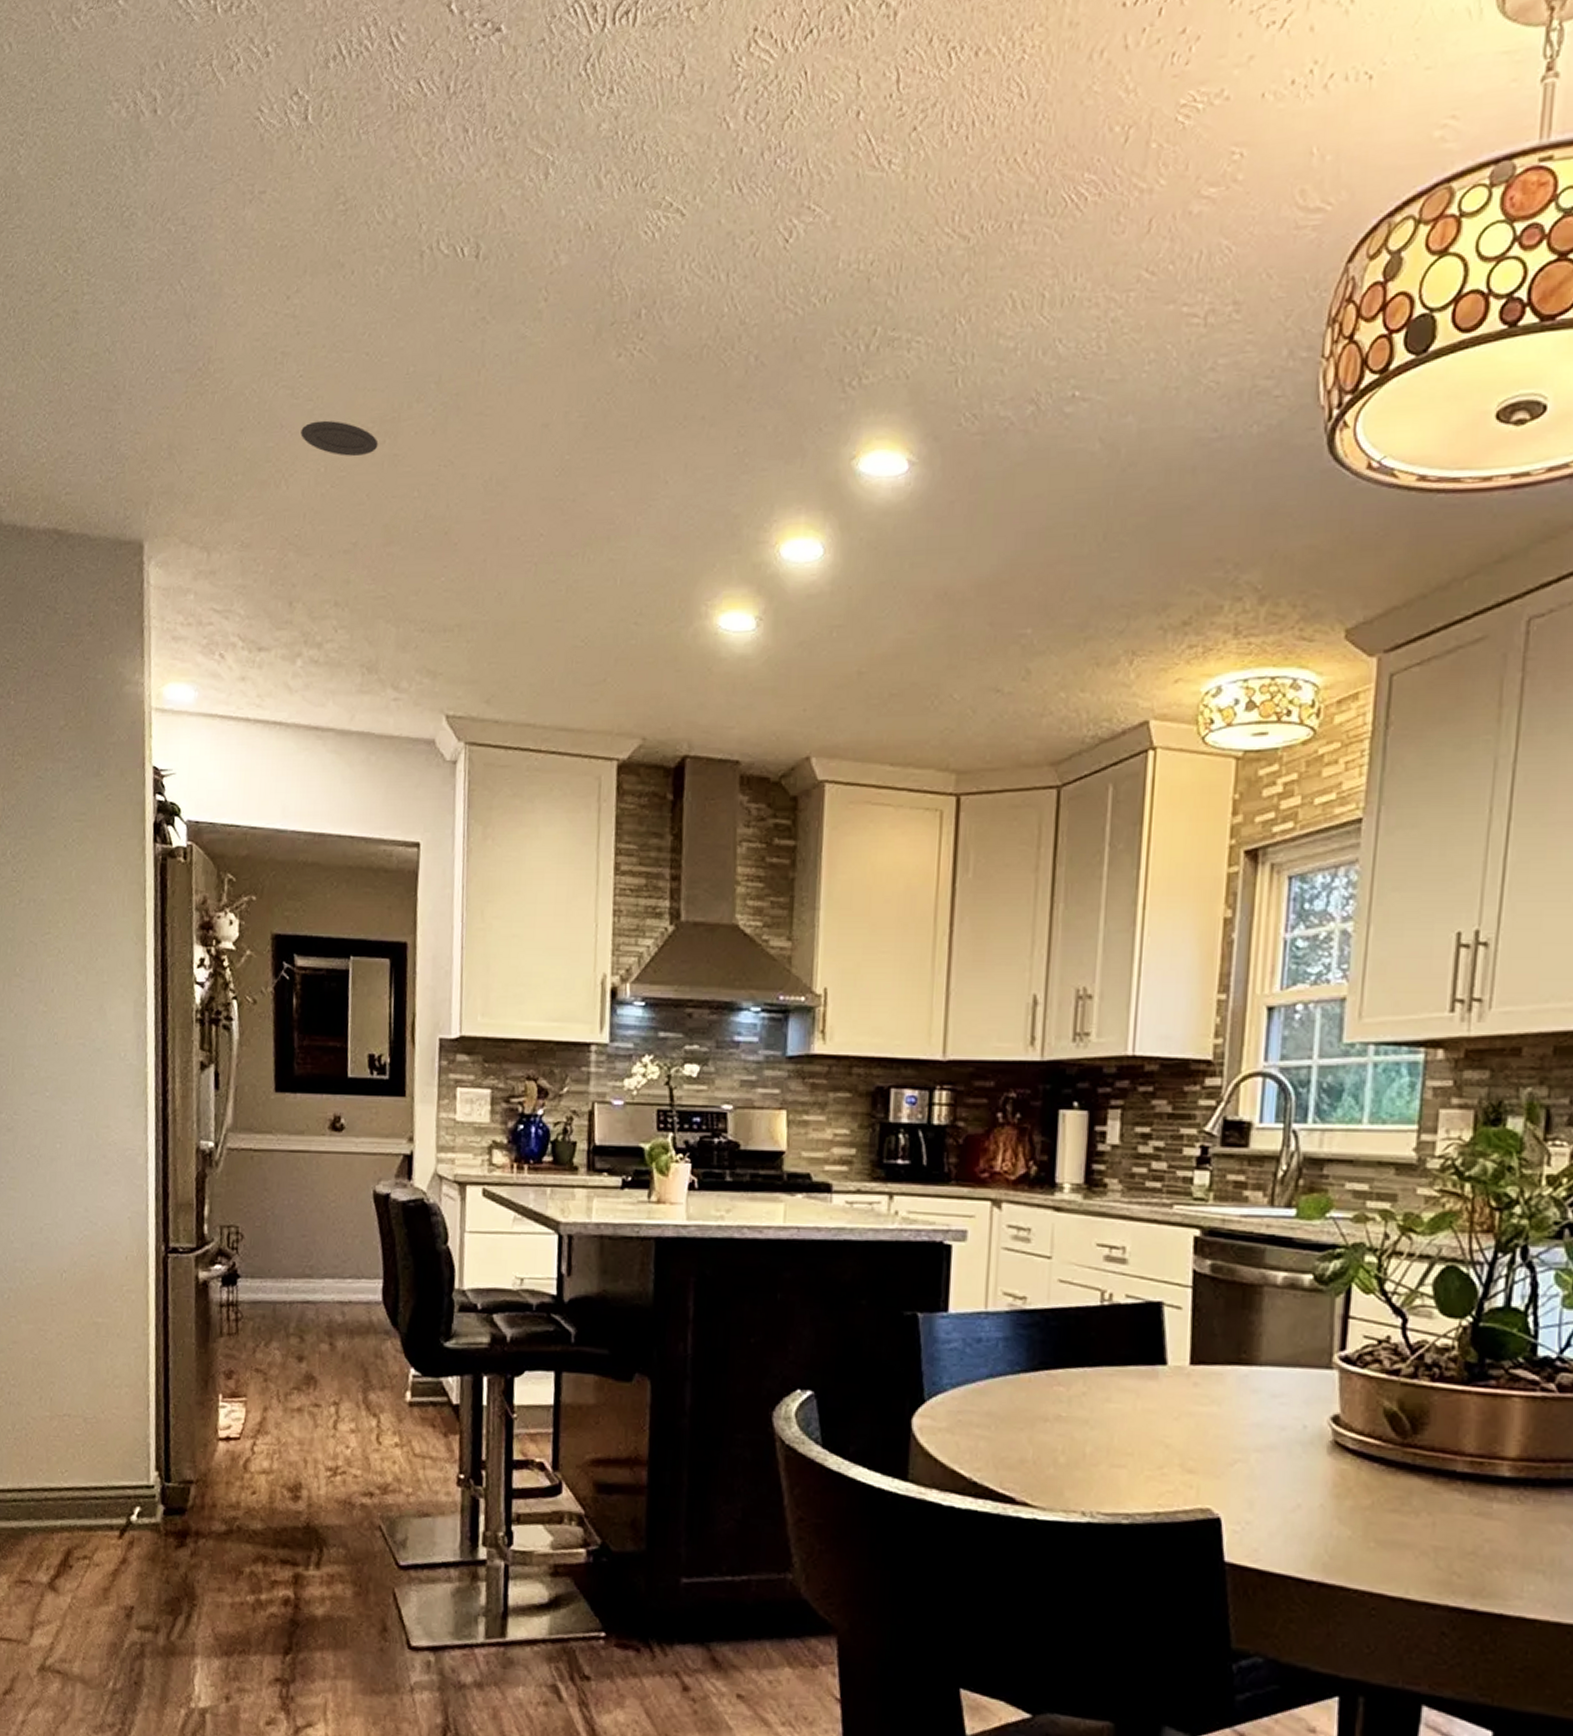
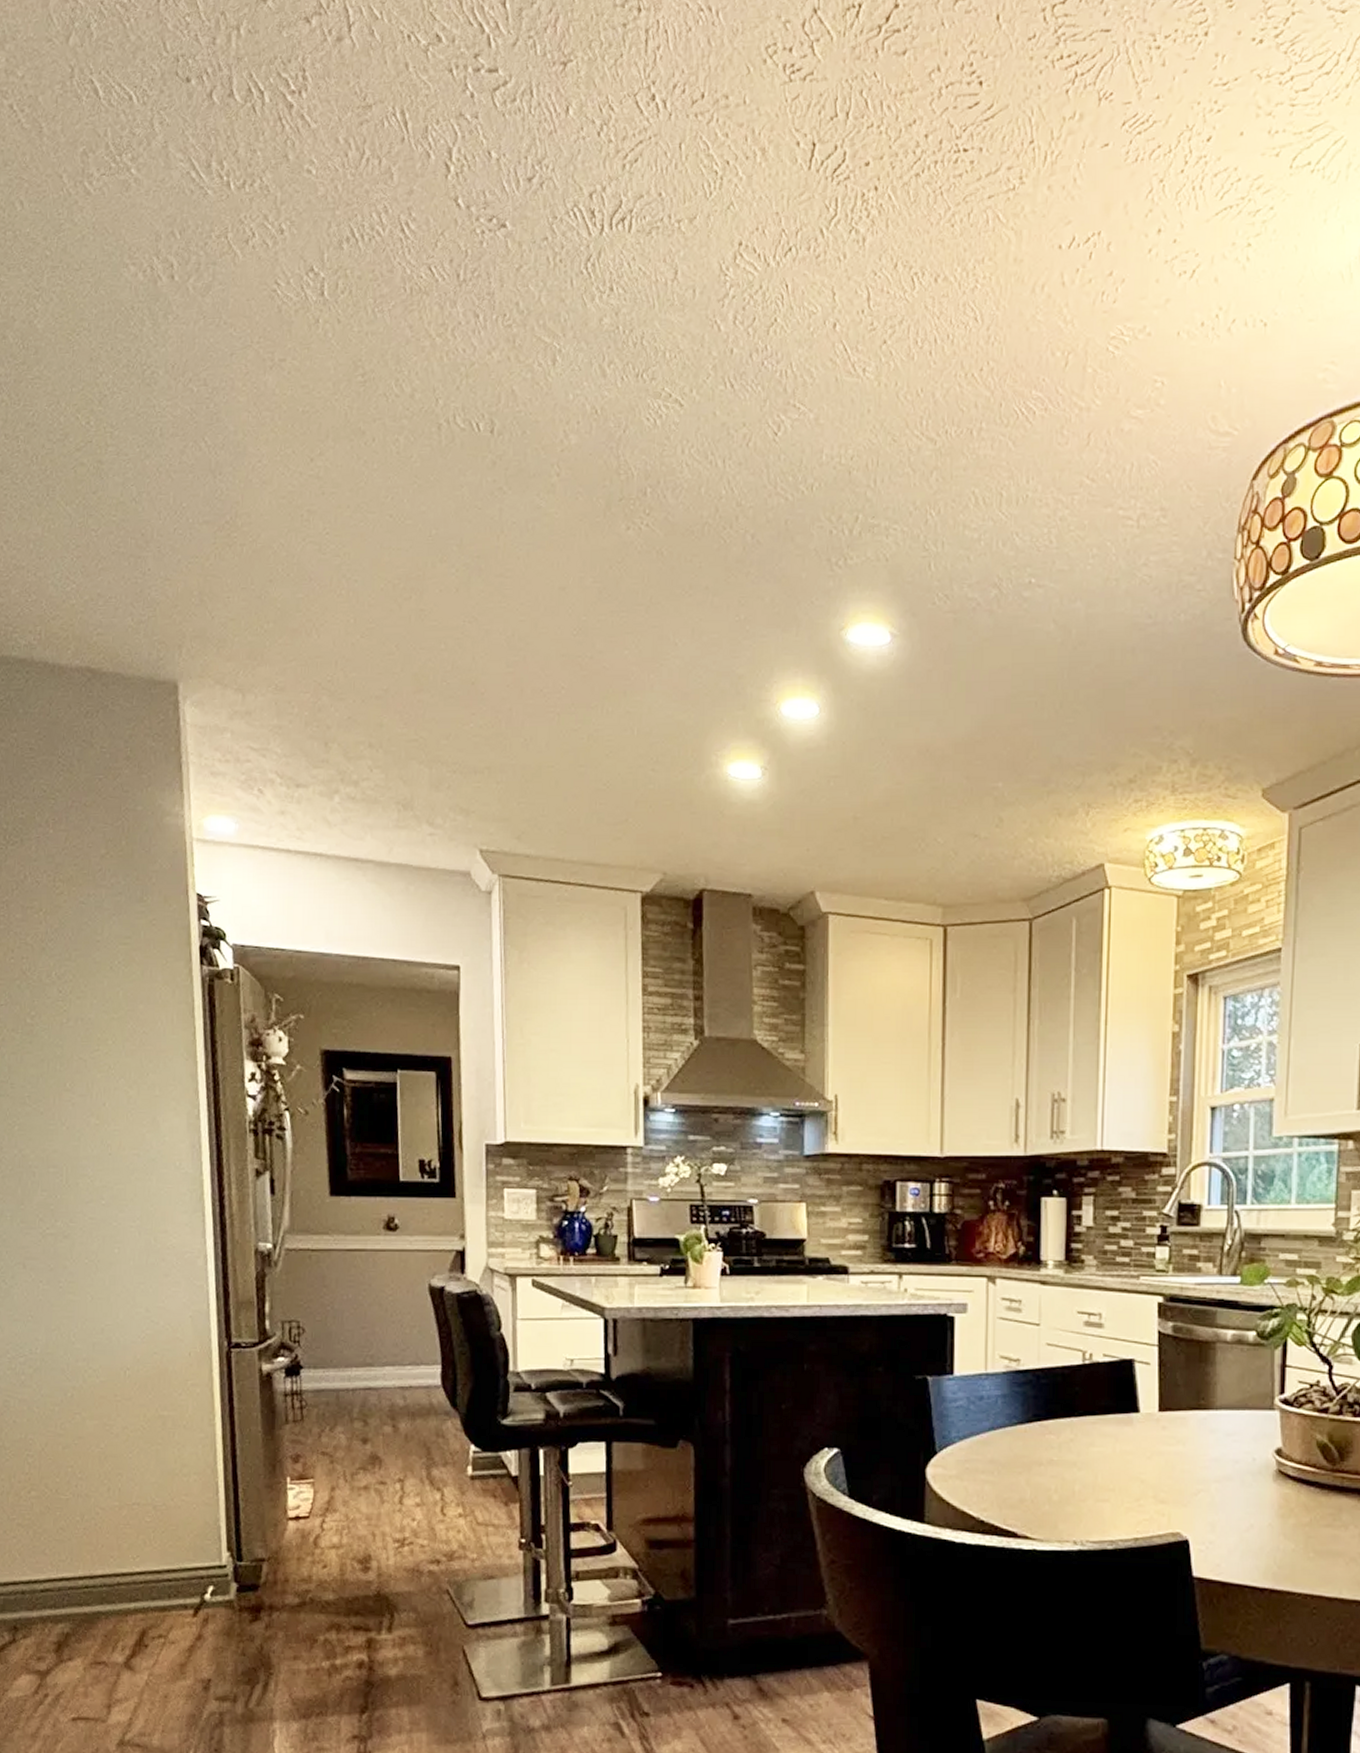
recessed light: present [301,420,379,456] -> none [329,575,405,609]

